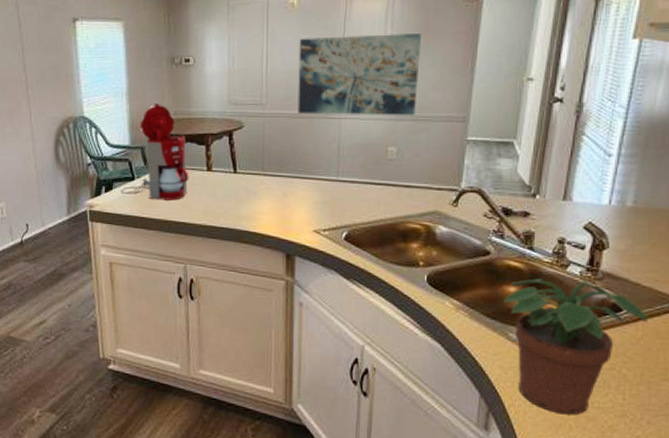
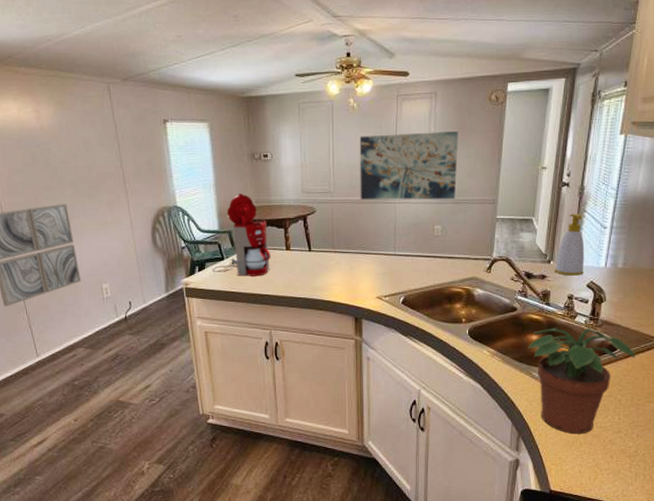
soap bottle: none [540,136,582,215] -> present [554,213,585,276]

